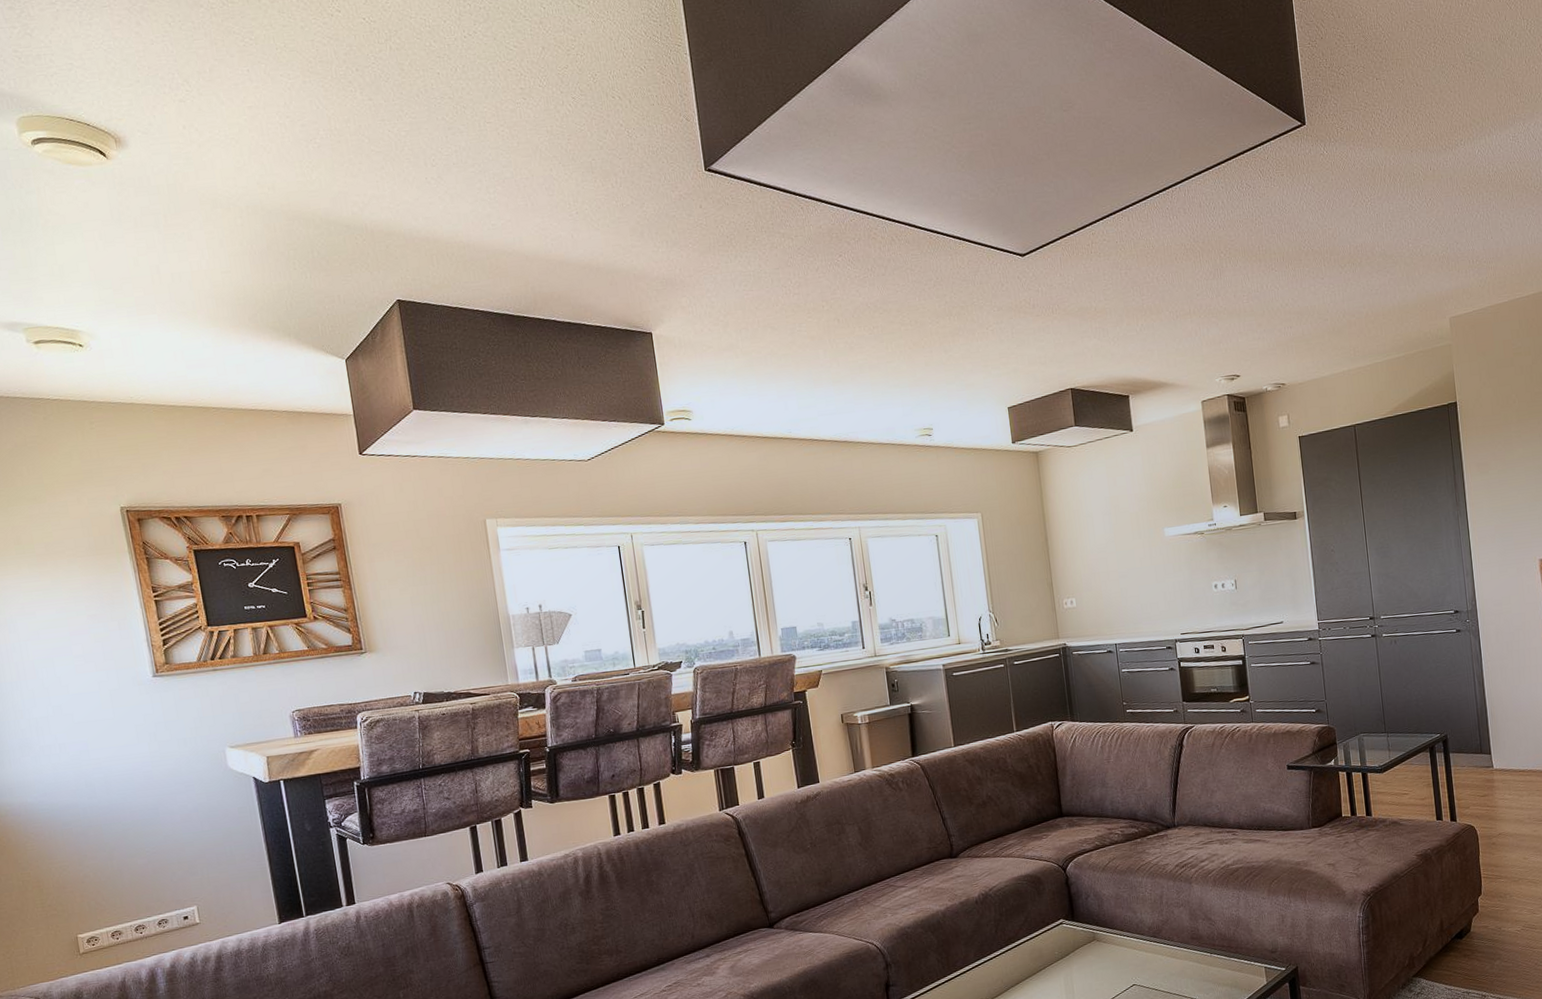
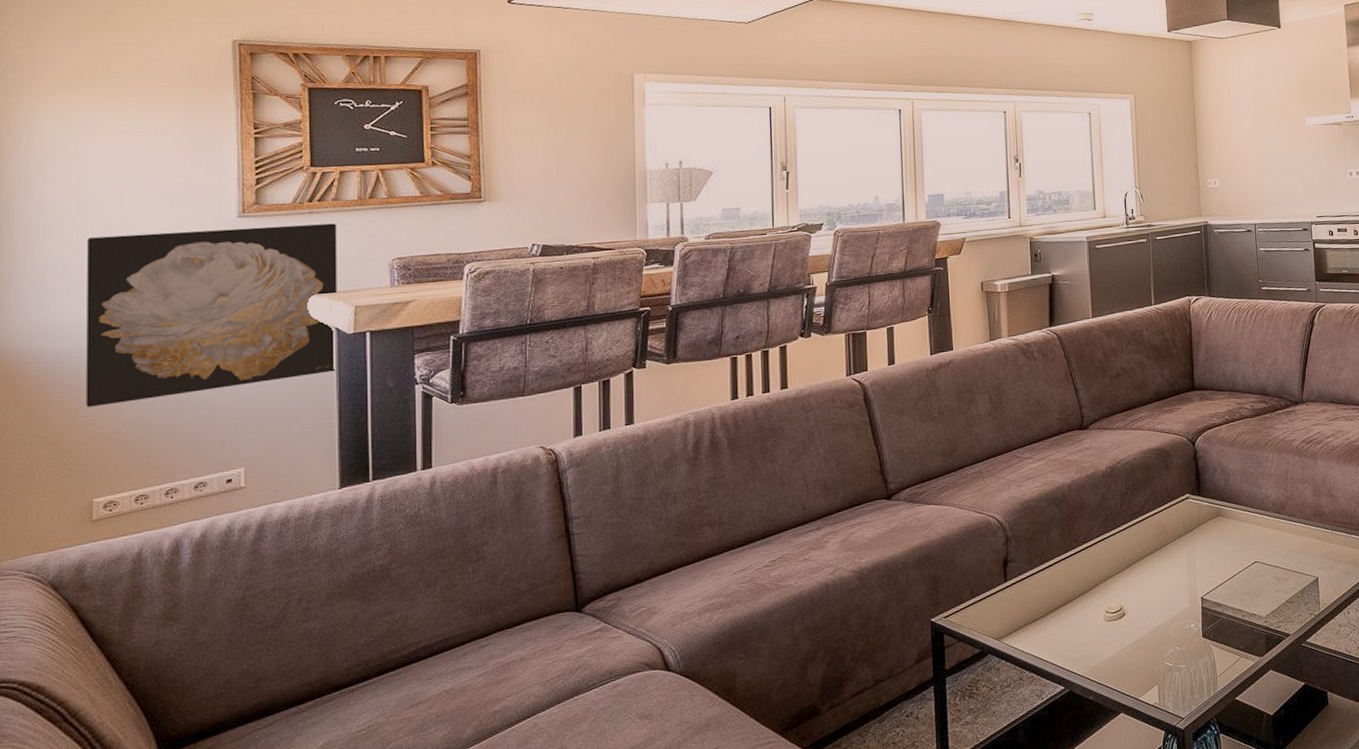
wall art: none [31,679,260,855] -> present [86,223,337,407]

